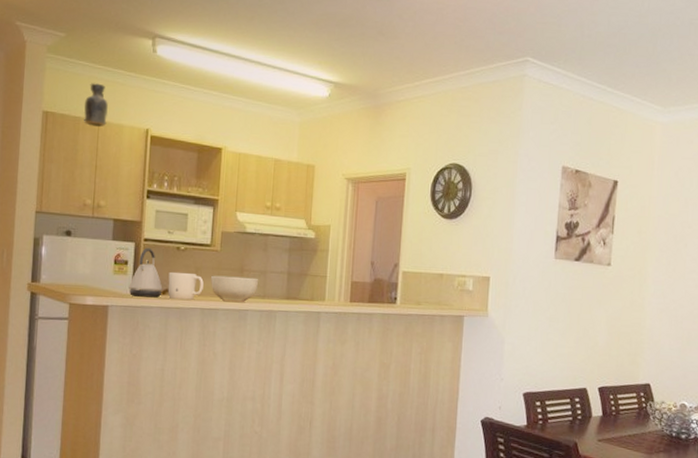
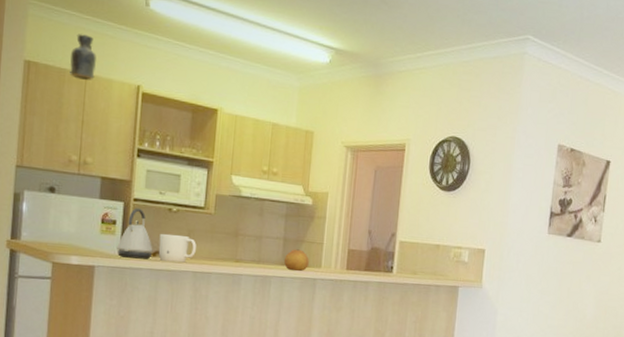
bowl: present [210,275,259,302] -> none [203,238,254,267]
fruit: none [288,283,313,306] -> present [283,249,309,272]

